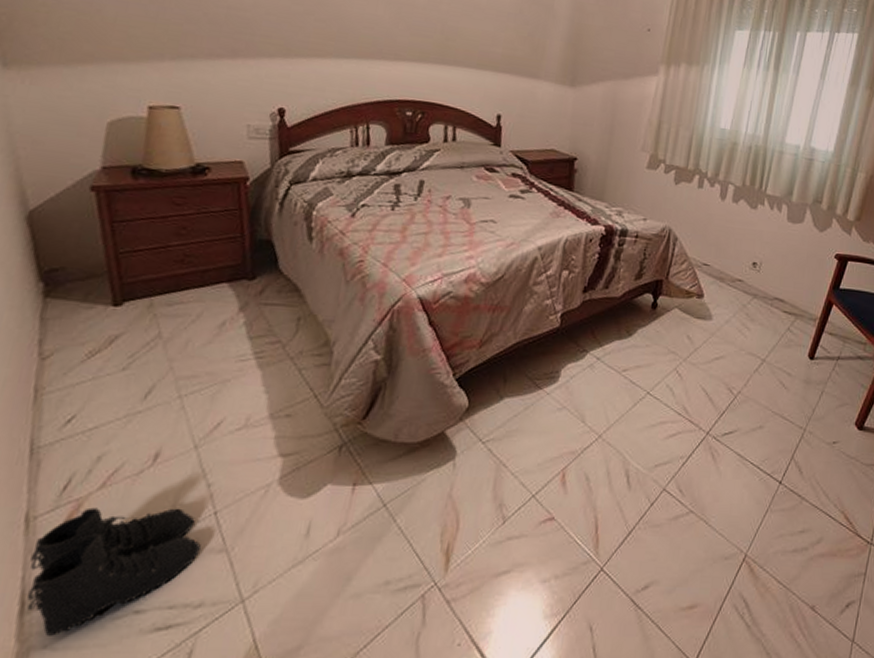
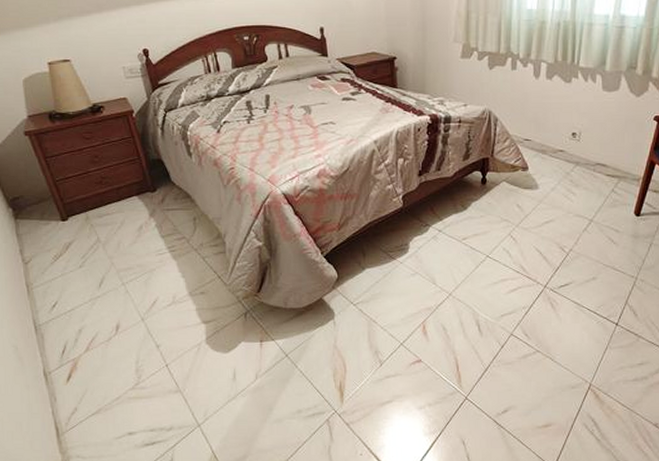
boots: present [27,507,201,636] -> none [54,363,162,449]

